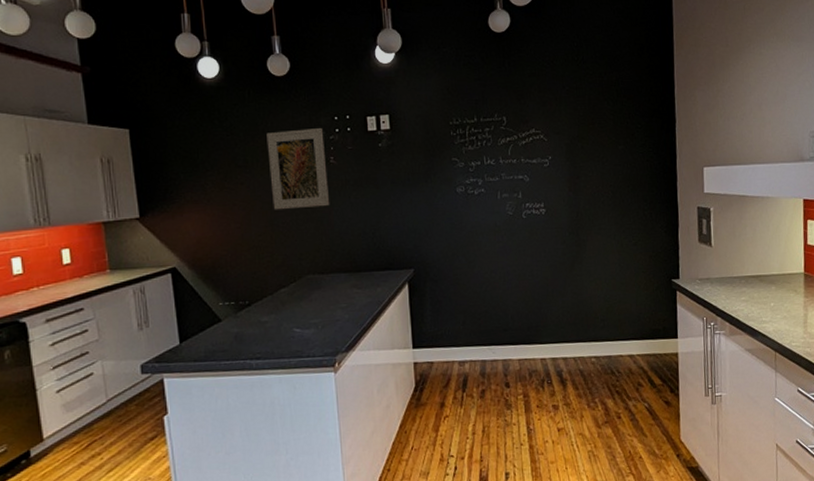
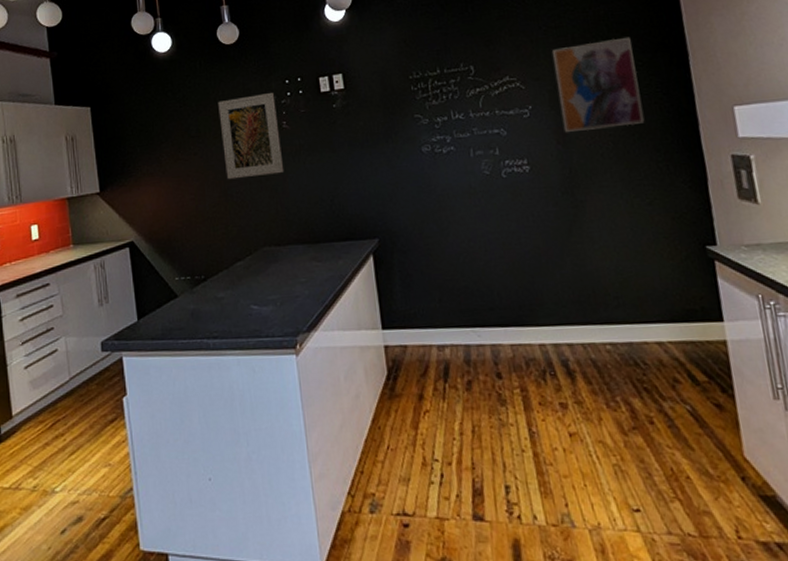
wall art: none [571,102,638,181] -> present [551,36,645,132]

